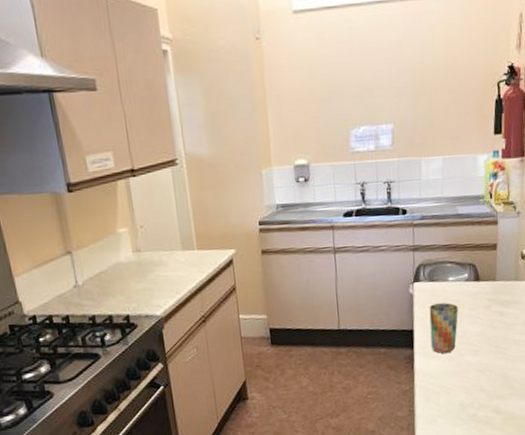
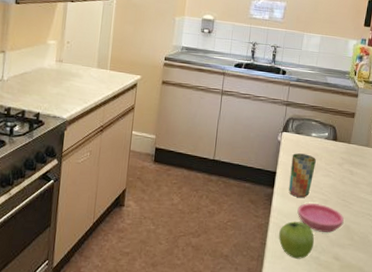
fruit: none [428,379,470,421] -> present [279,221,315,259]
saucer: none [445,356,500,387] -> present [297,203,344,232]

